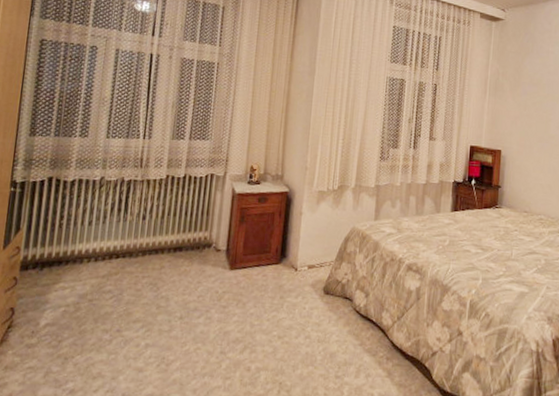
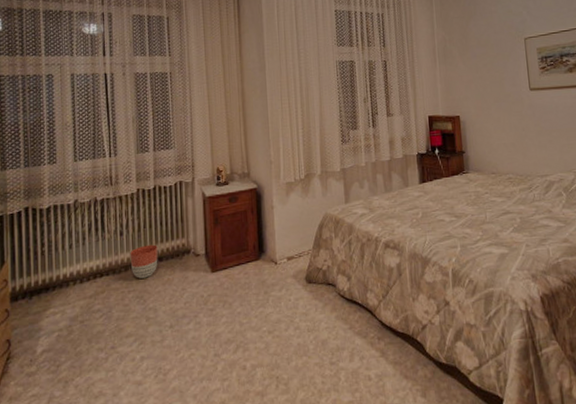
planter: none [149,232,179,266] -> present [130,244,158,279]

